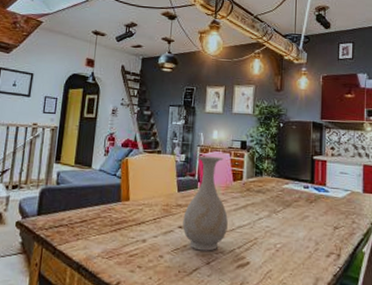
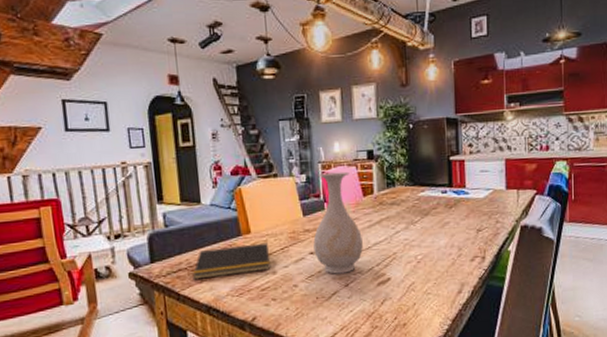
notepad: none [70,210,143,238] -> present [192,243,271,280]

